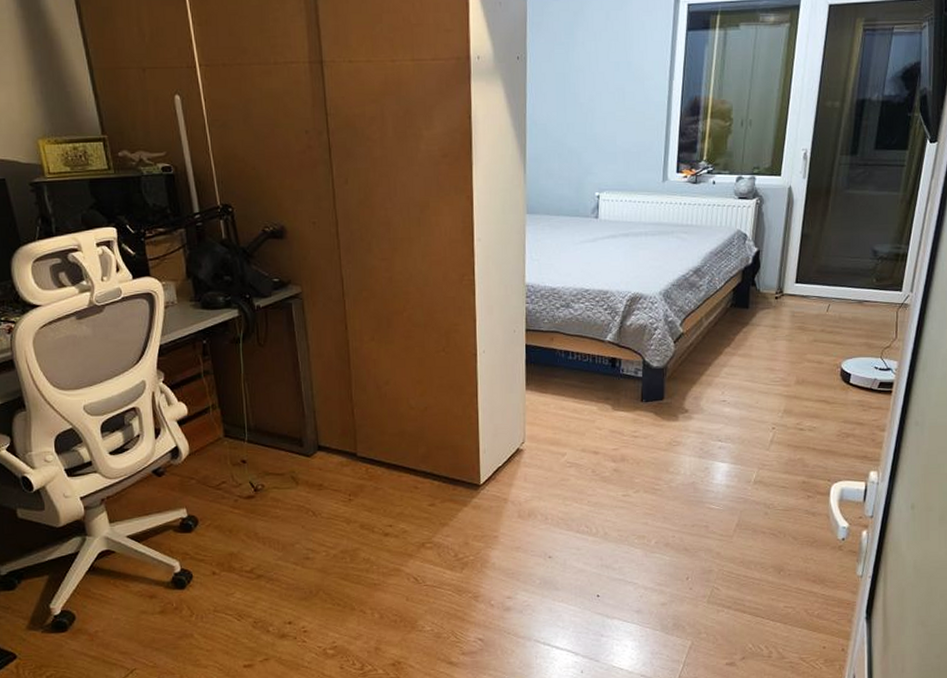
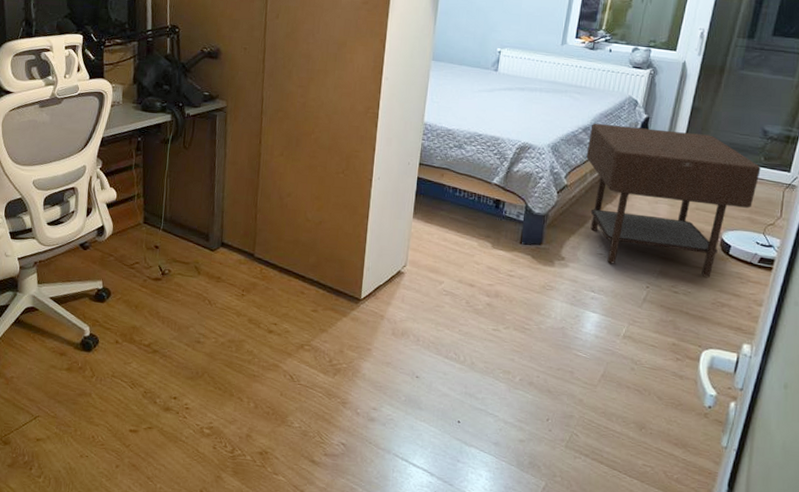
side table: none [699,262,874,410] -> present [586,123,761,277]

